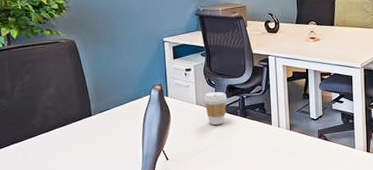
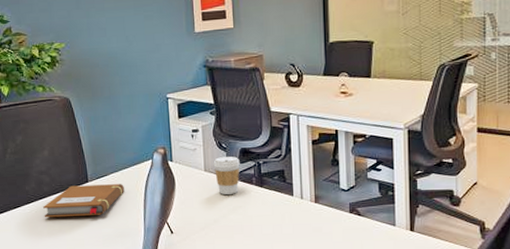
notebook: none [49,117,125,149] -> present [43,184,124,218]

